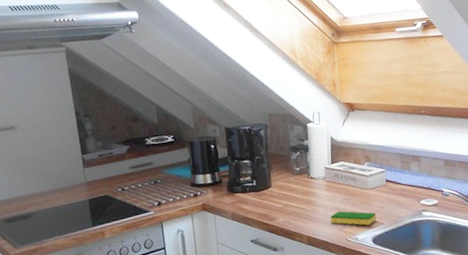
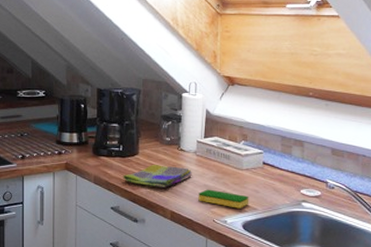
dish towel: none [259,194,323,216] -> present [123,165,192,187]

